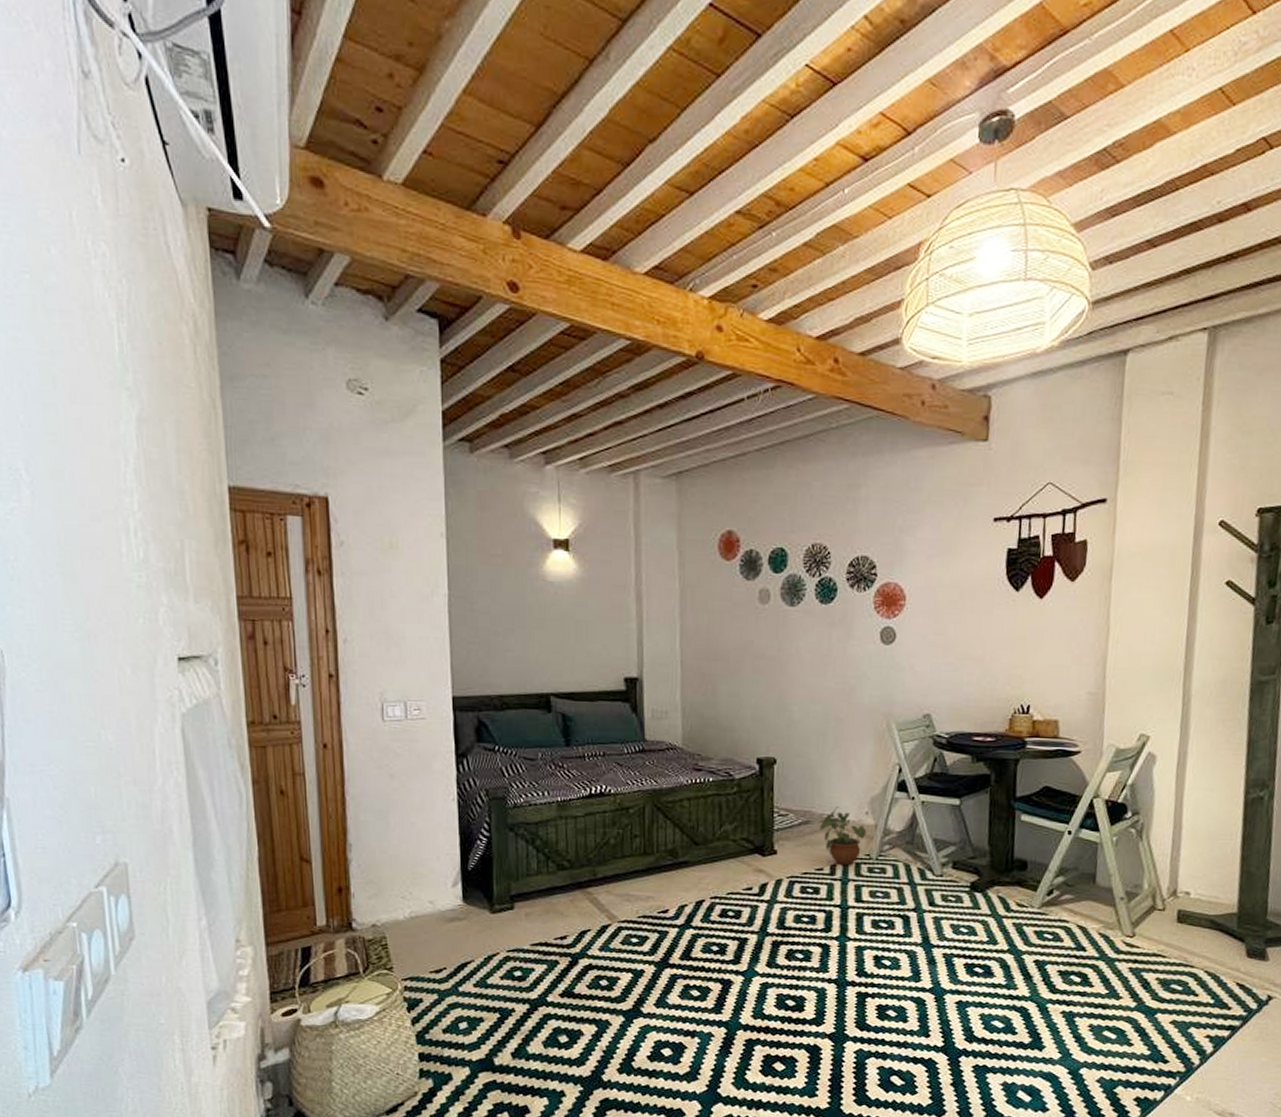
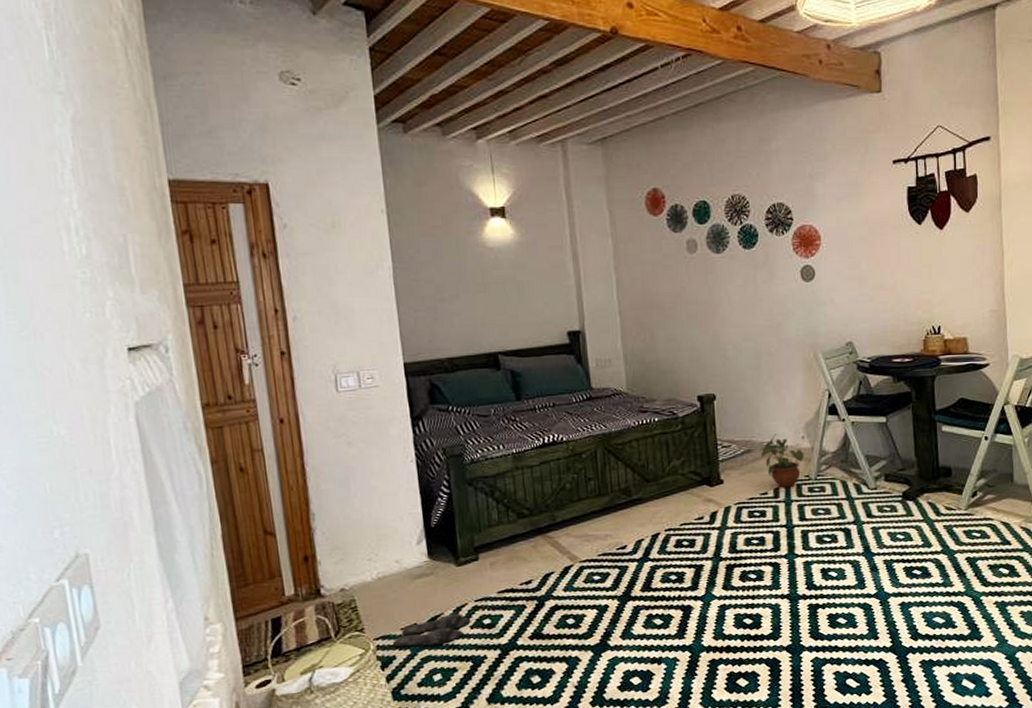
slippers: none [421,961,501,992] -> present [393,613,471,648]

